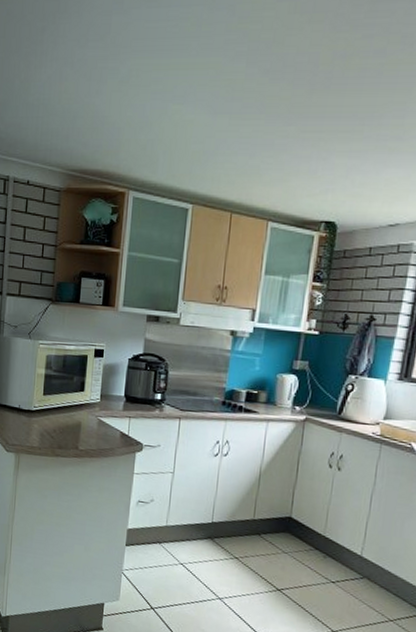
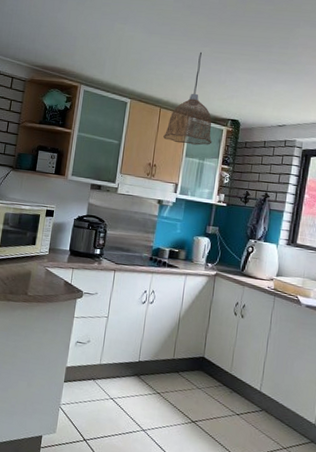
pendant lamp: none [236,133,300,259] -> present [163,51,213,145]

